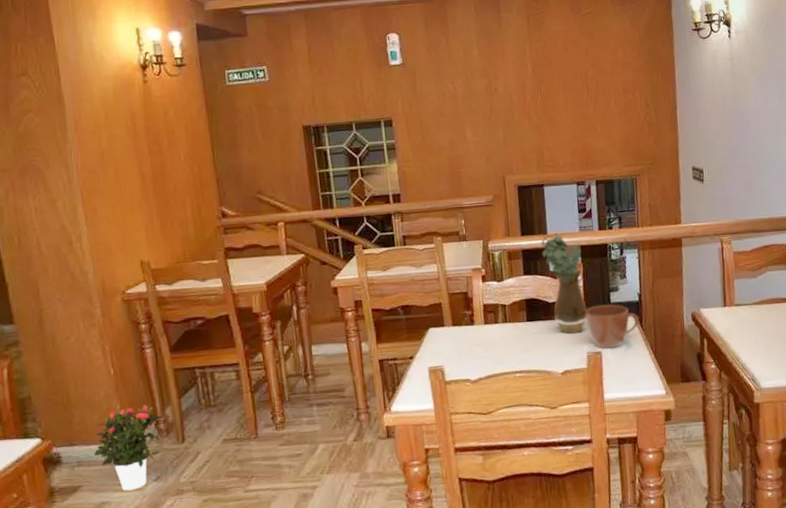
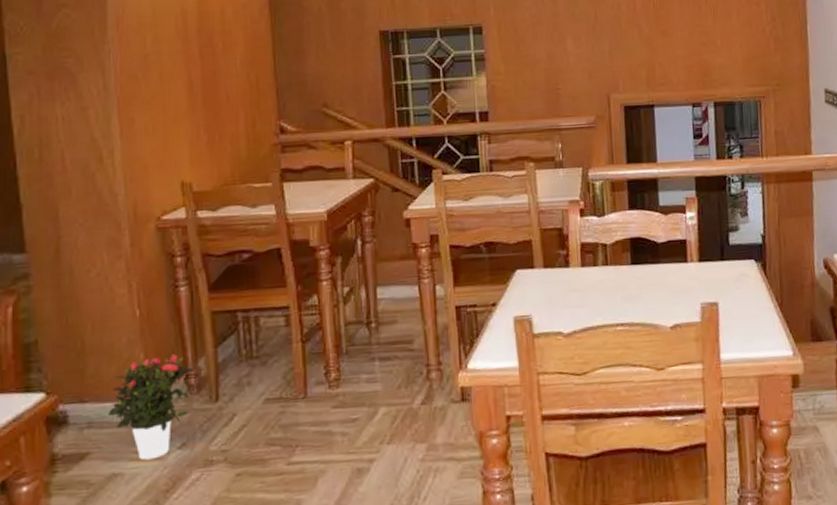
vase: present [541,232,587,335] -> none [650,160,702,281]
cup: present [585,304,639,349] -> none [699,246,763,299]

